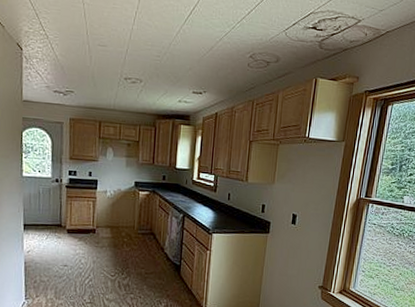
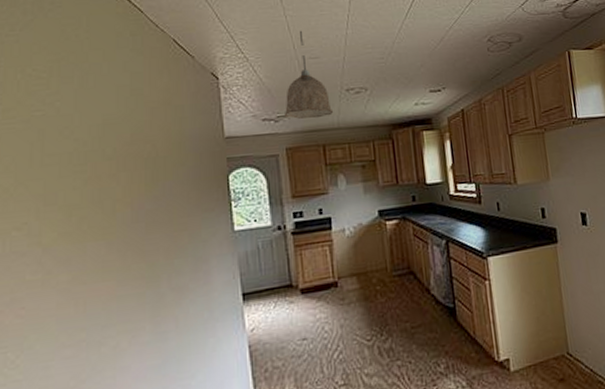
pendant lamp: none [71,19,112,98] -> present [283,30,334,119]

